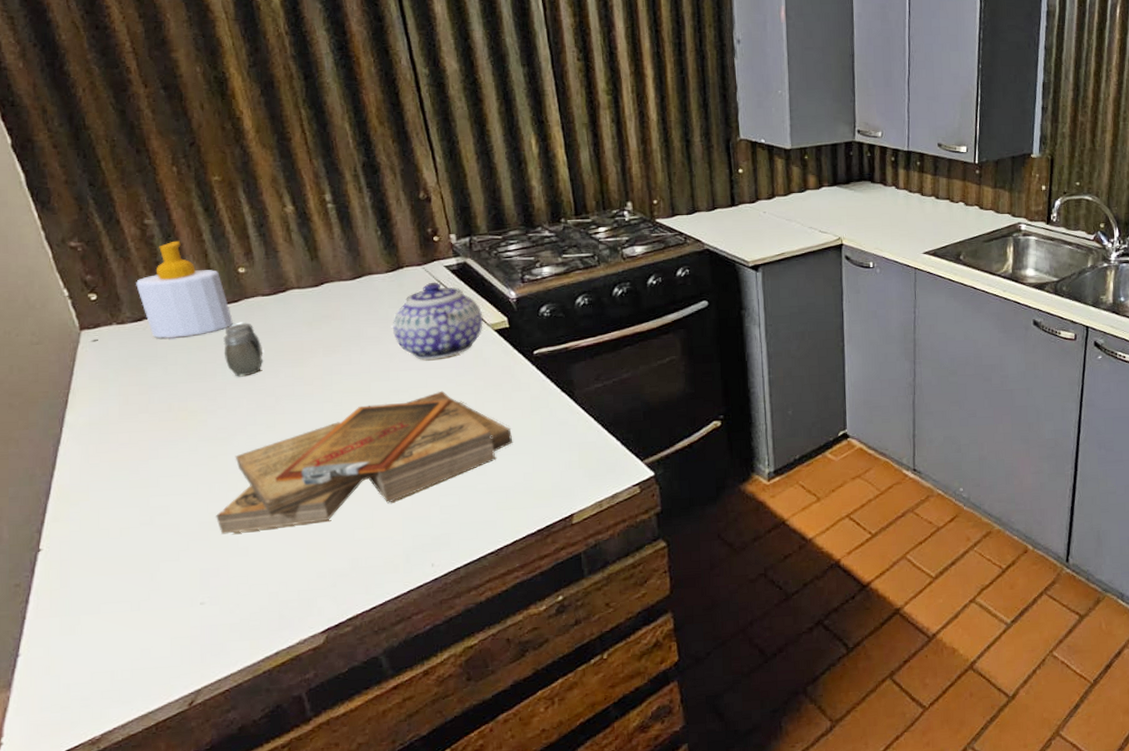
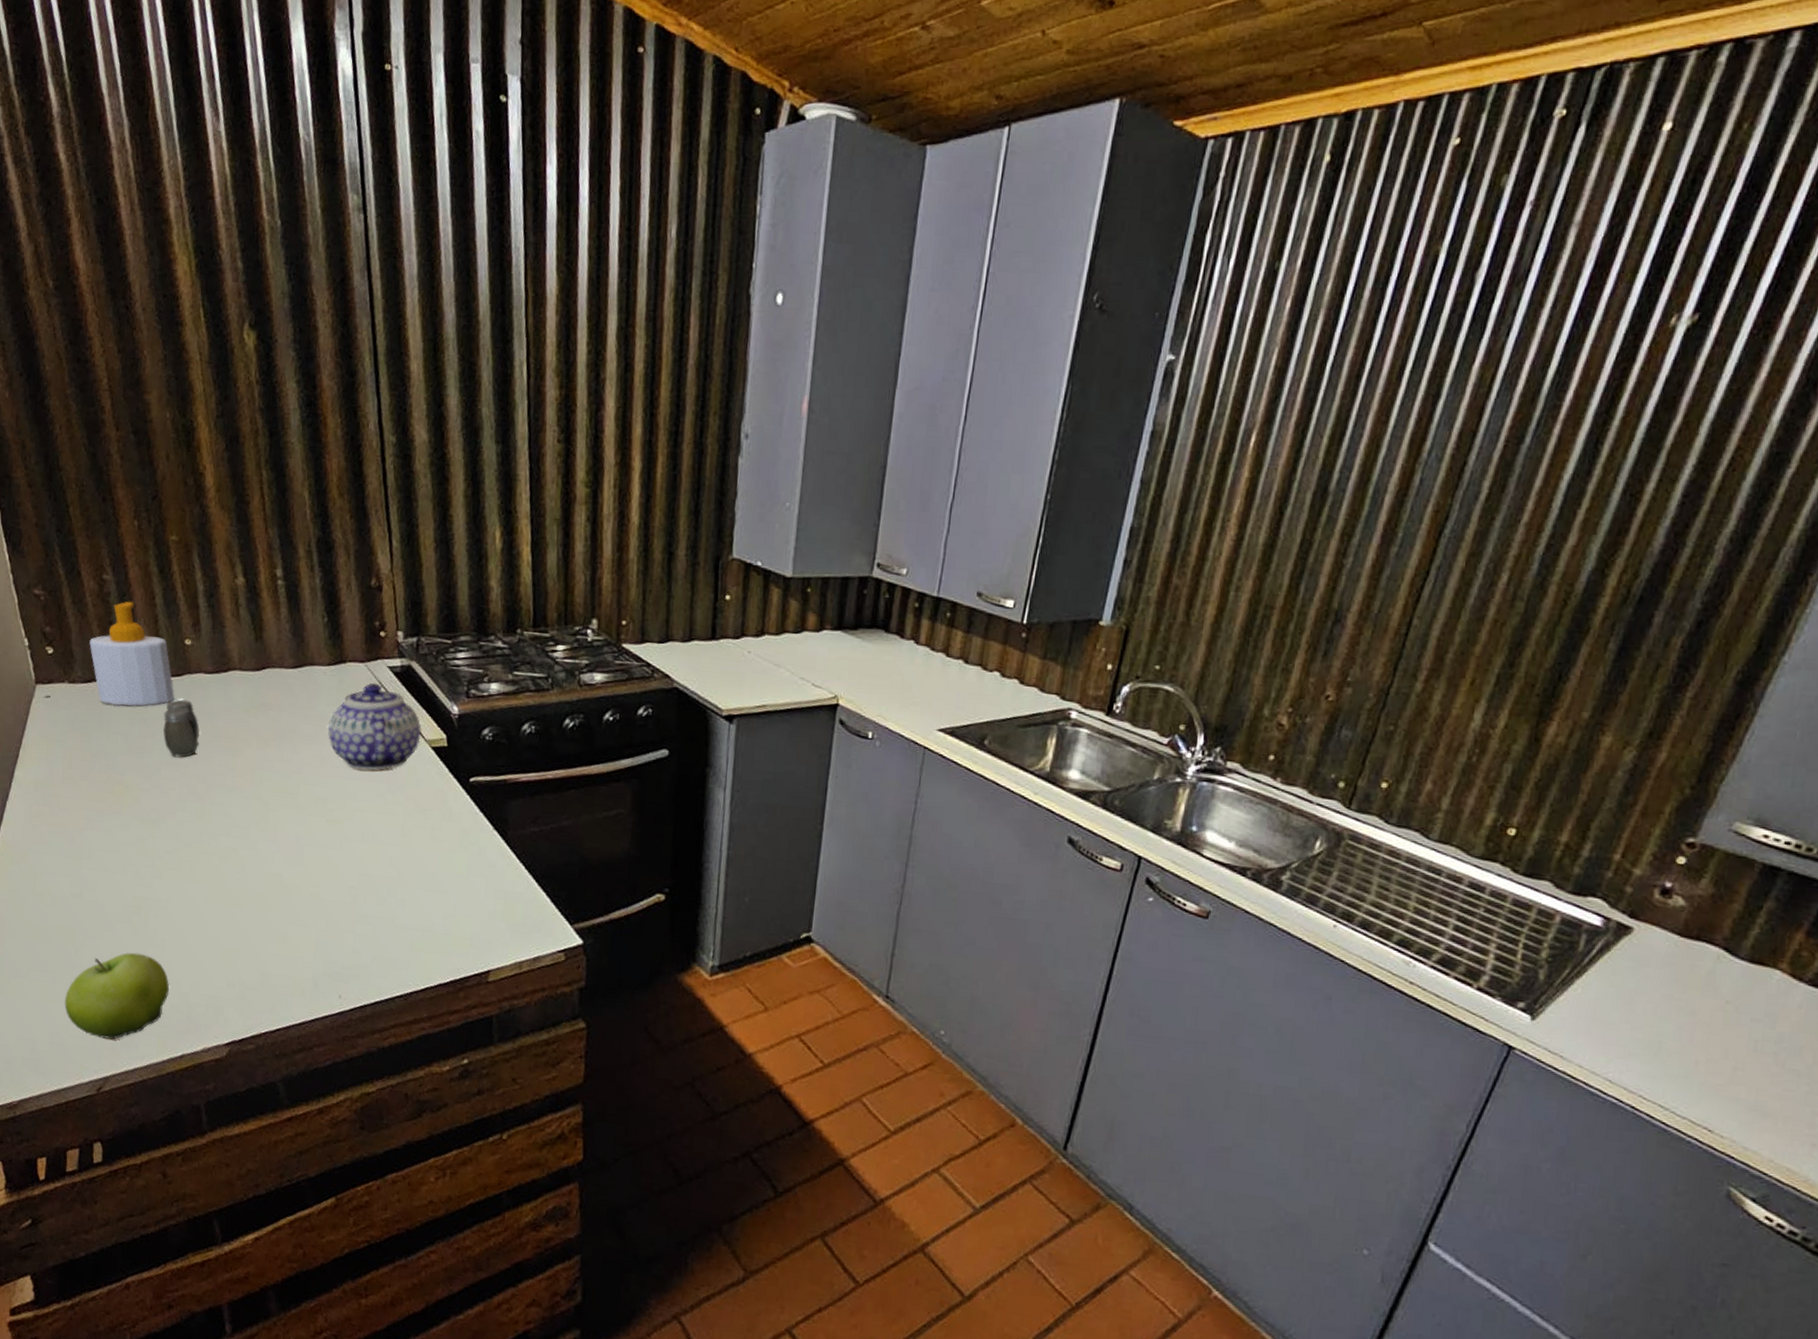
fruit: none [144,564,256,654] -> present [64,952,169,1040]
clipboard: present [216,391,513,535] -> none [139,806,437,928]

